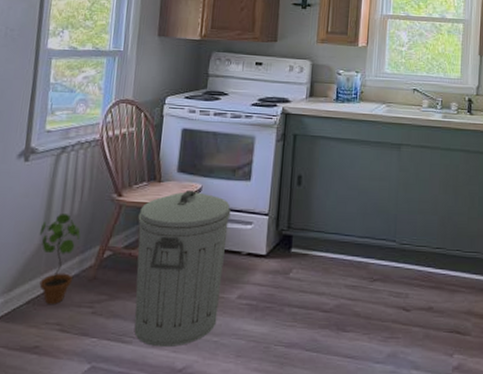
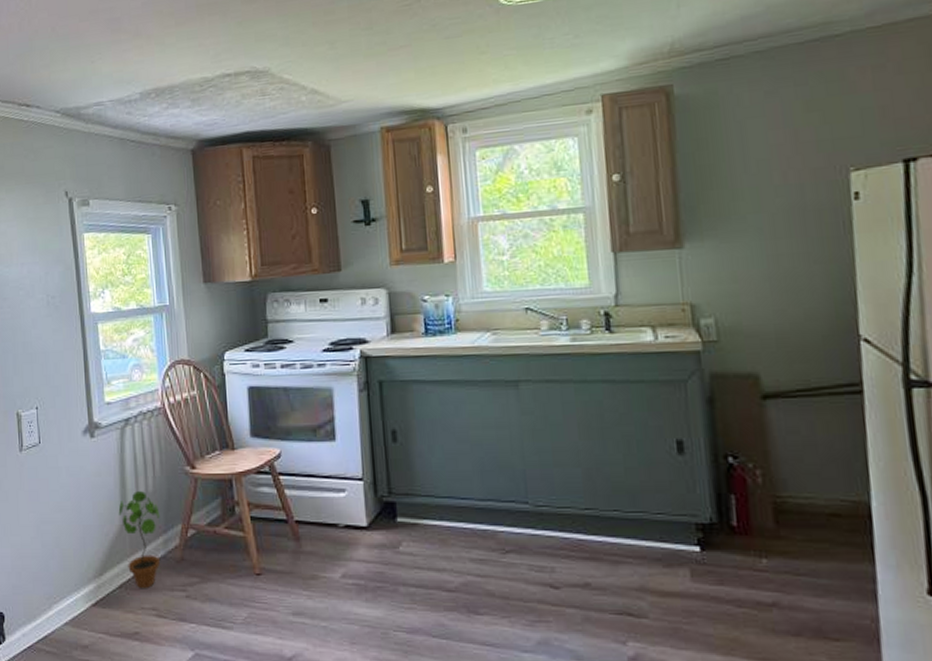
trash can: present [134,190,231,348] -> none [216,457,322,634]

